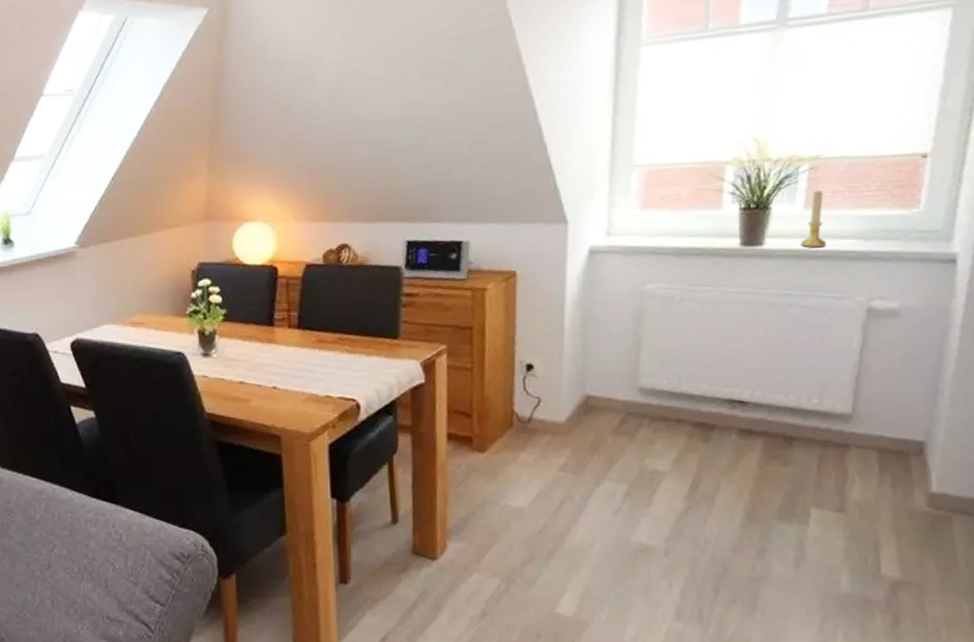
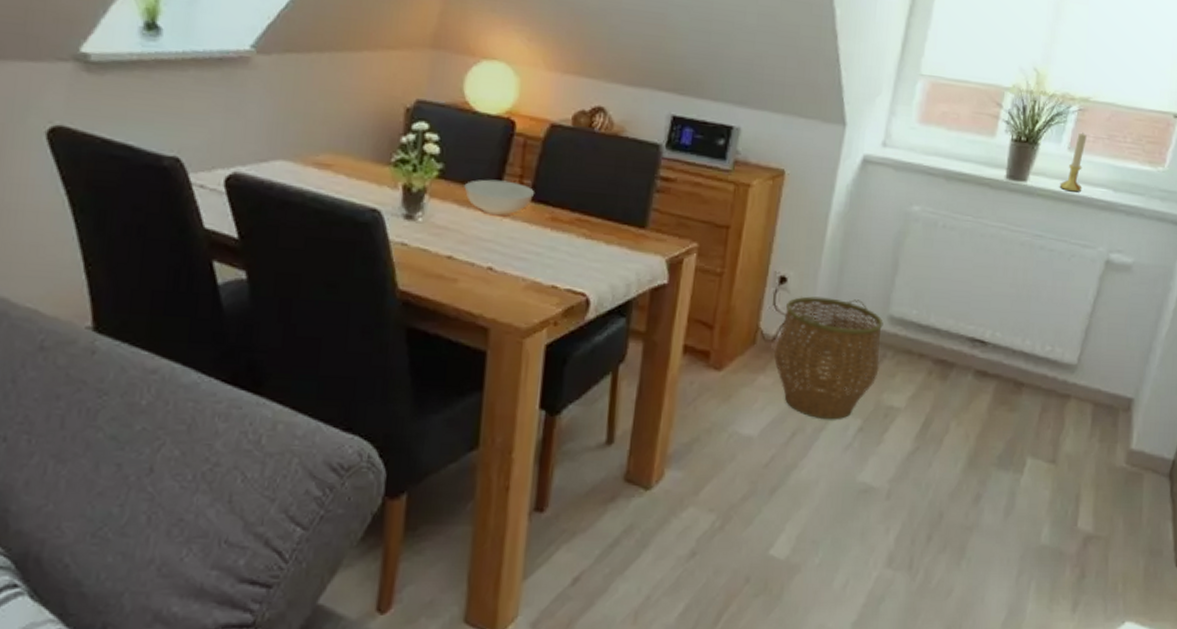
bowl: none [244,315,302,345] -> present [464,179,535,217]
basket: none [531,376,637,488] -> present [773,296,884,420]

